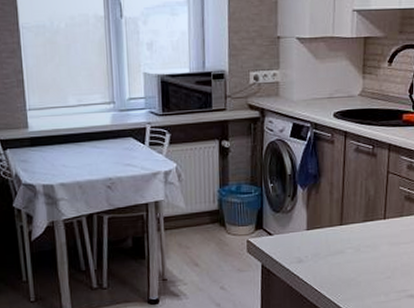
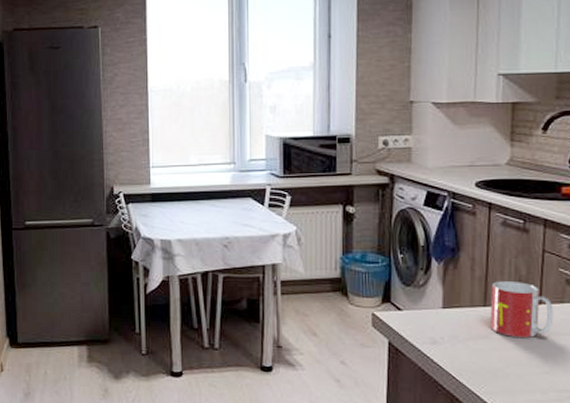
mug: none [345,201,395,250] -> present [490,281,554,338]

